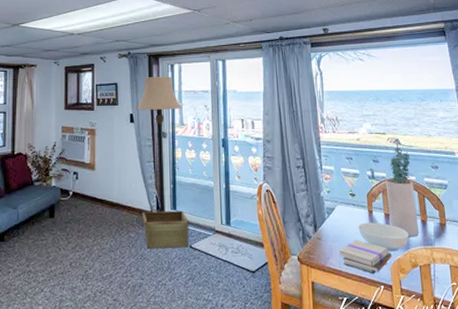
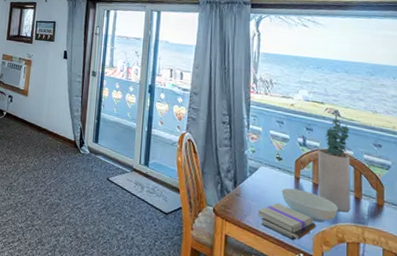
lamp: present [136,77,183,212] -> none [70,19,114,143]
hamper: present [142,210,190,249] -> none [65,140,110,180]

